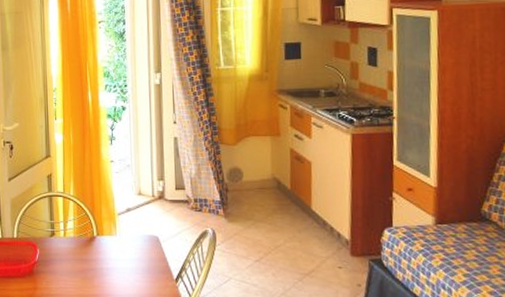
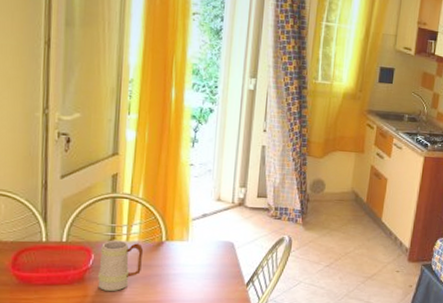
mug: none [44,235,79,284] -> present [98,240,144,291]

